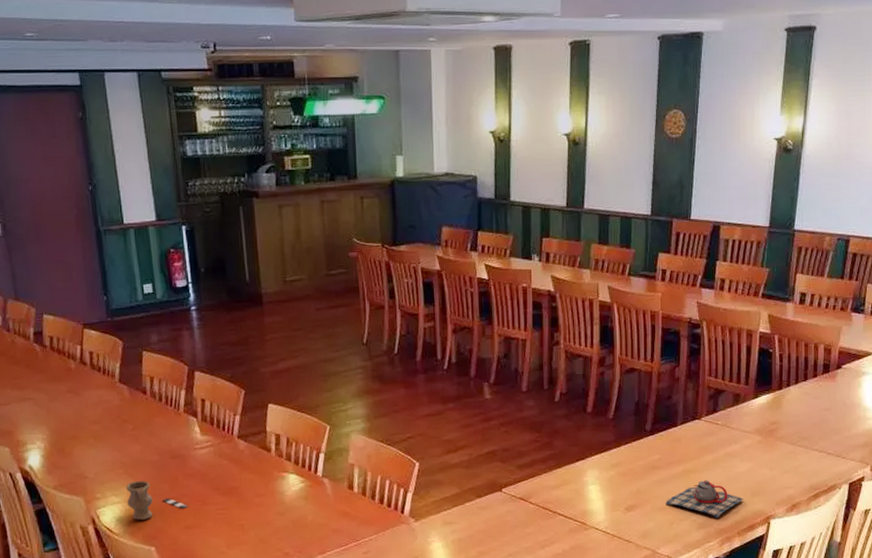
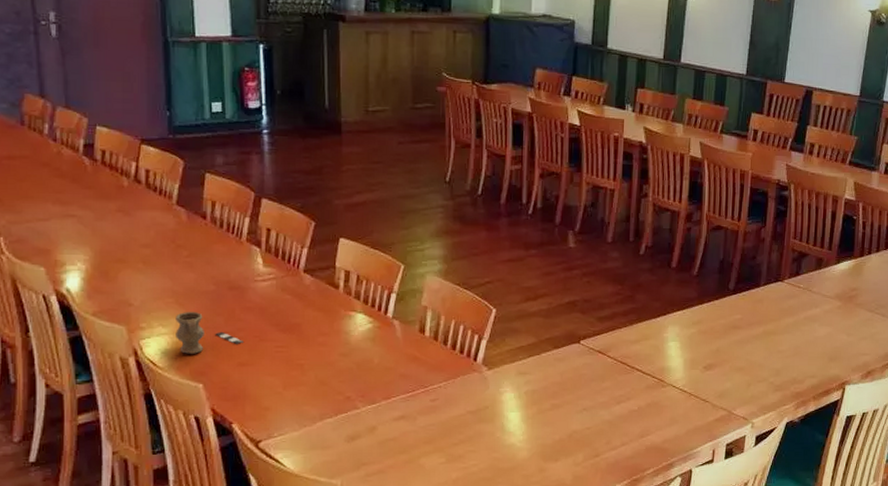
teapot: present [665,480,744,518] -> none [744,343,821,381]

